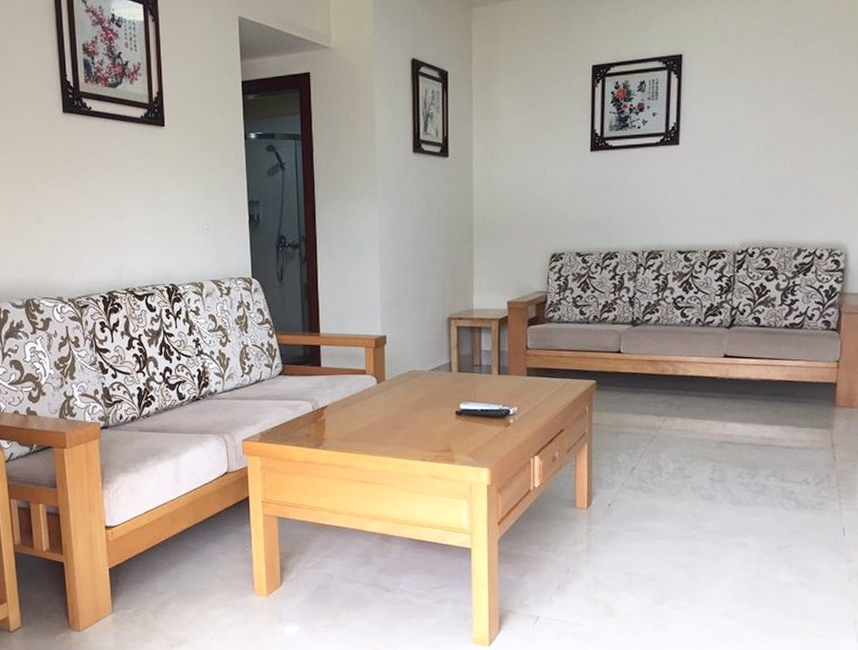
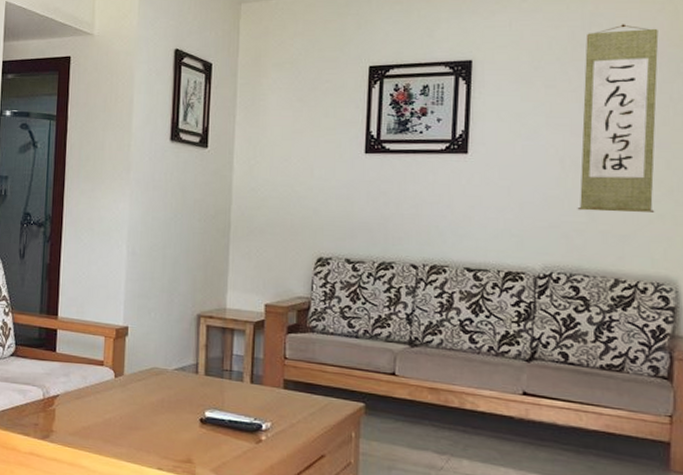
wall scroll: none [769,11,839,190] -> present [577,24,659,212]

